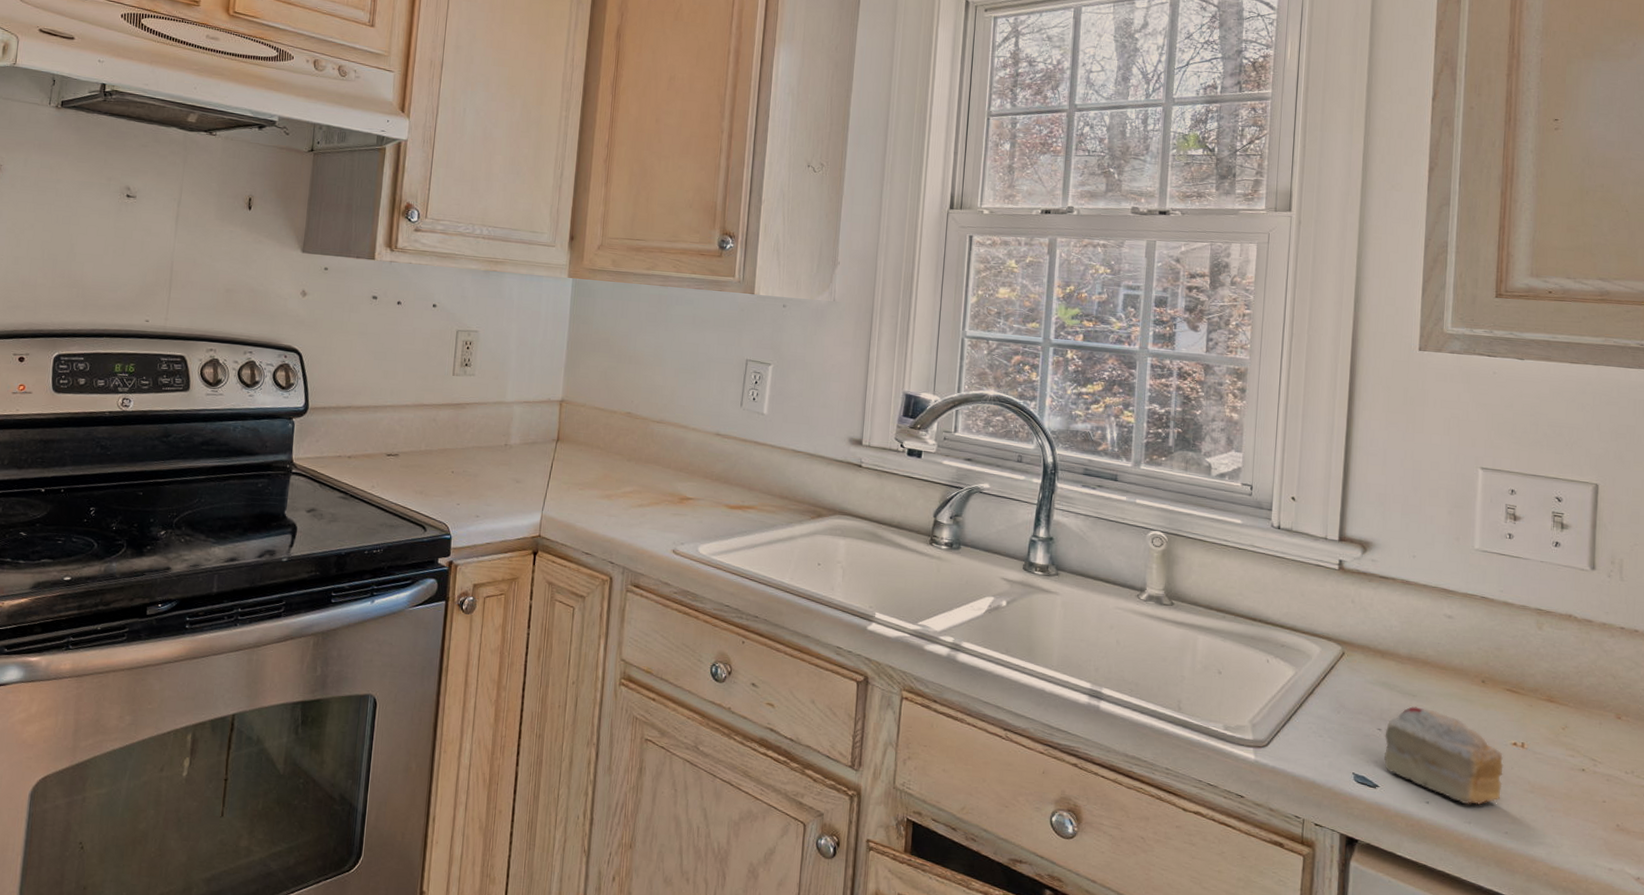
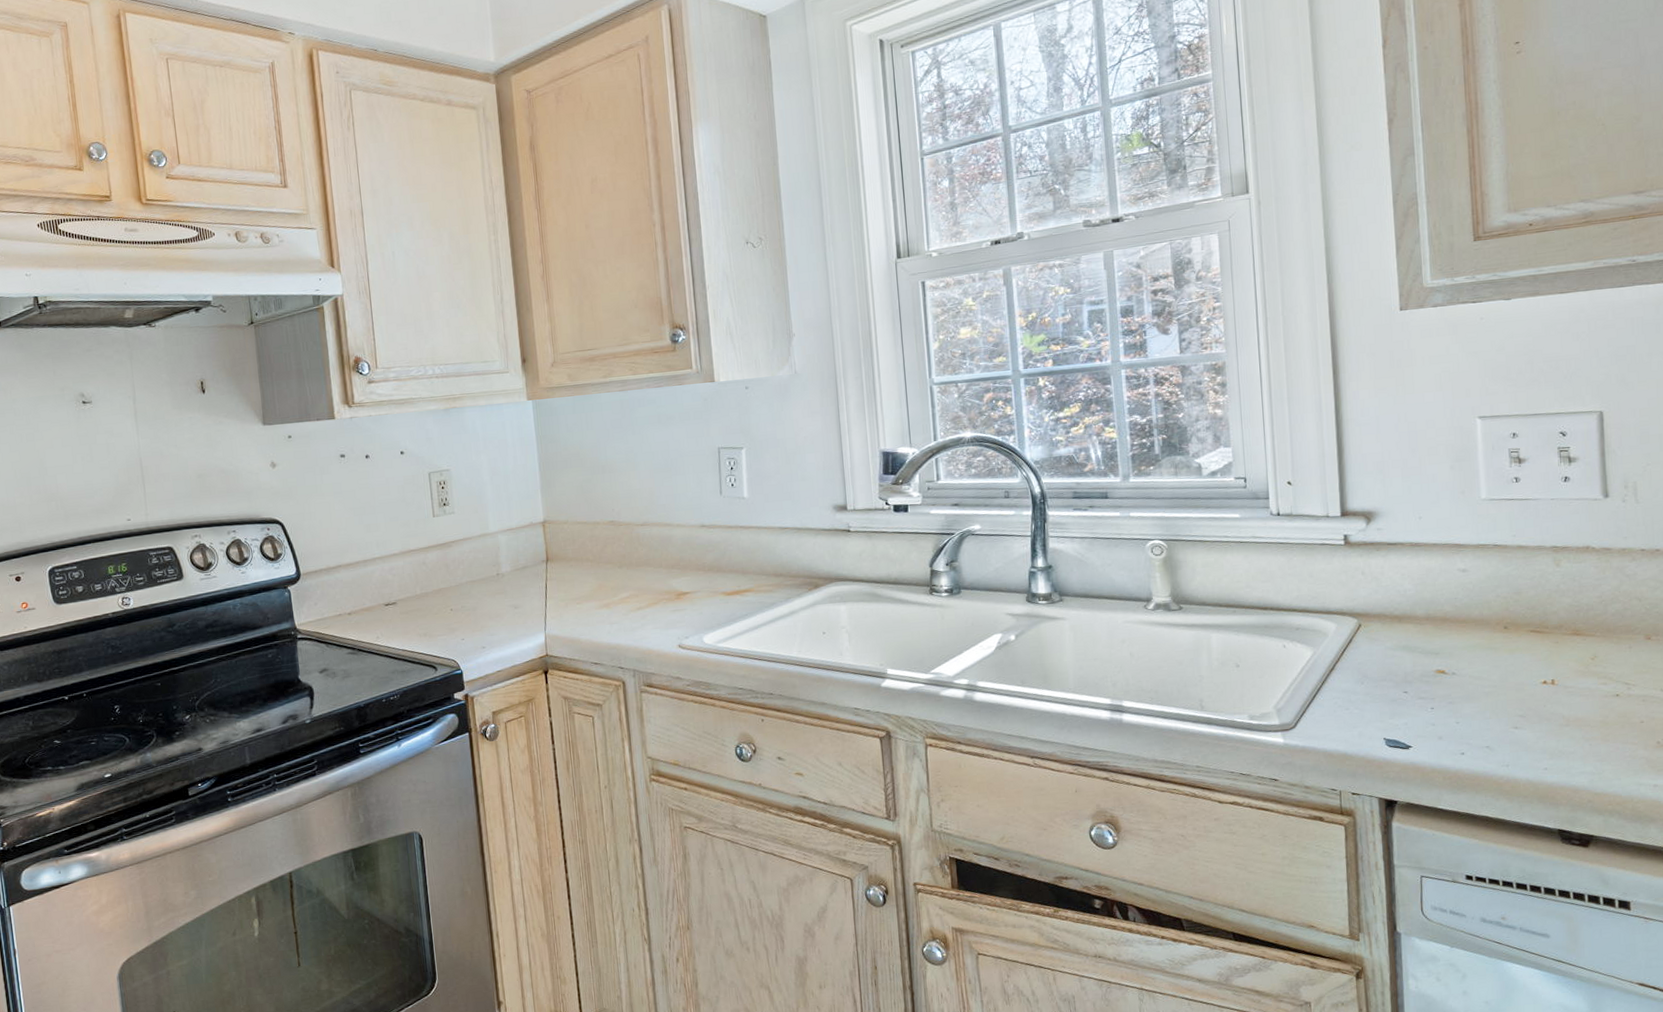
cake slice: present [1384,706,1504,805] -> none [1411,663,1536,749]

